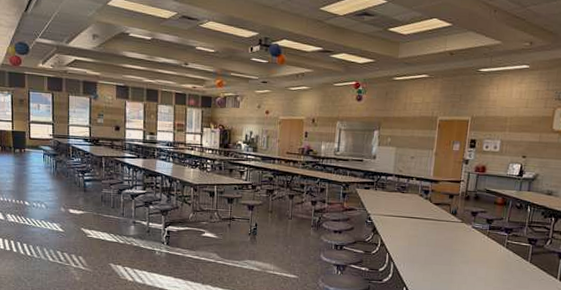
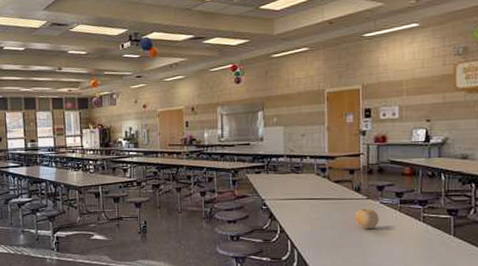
fruit: none [448,230,470,250] -> present [354,208,379,230]

